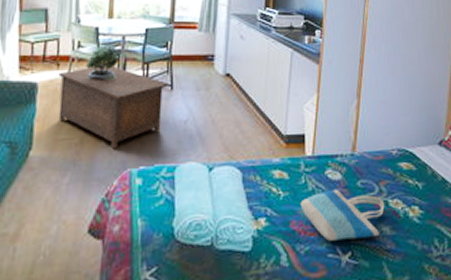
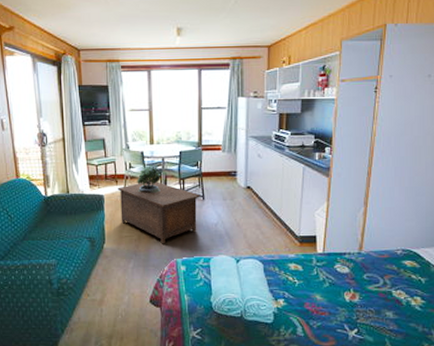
tote bag: present [300,189,385,241] -> none [313,280,389,320]

